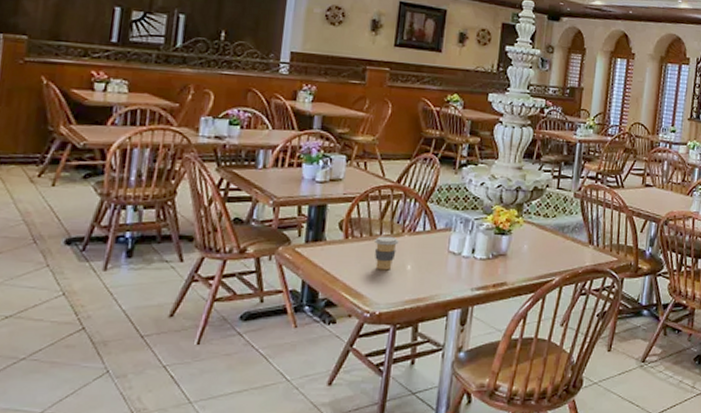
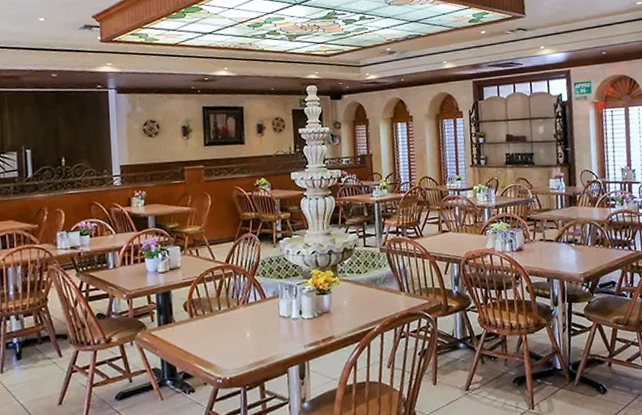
coffee cup: present [375,236,399,271] -> none [216,310,236,341]

